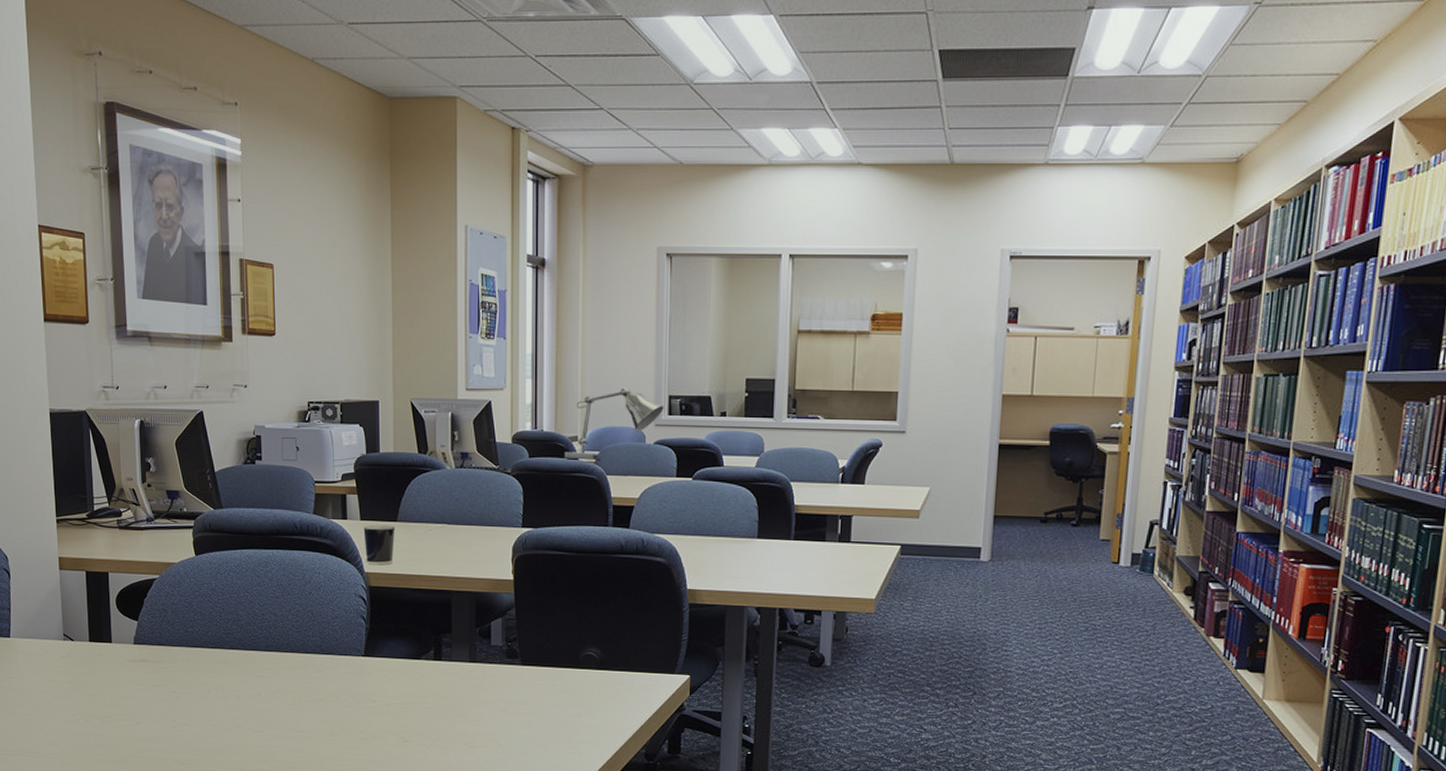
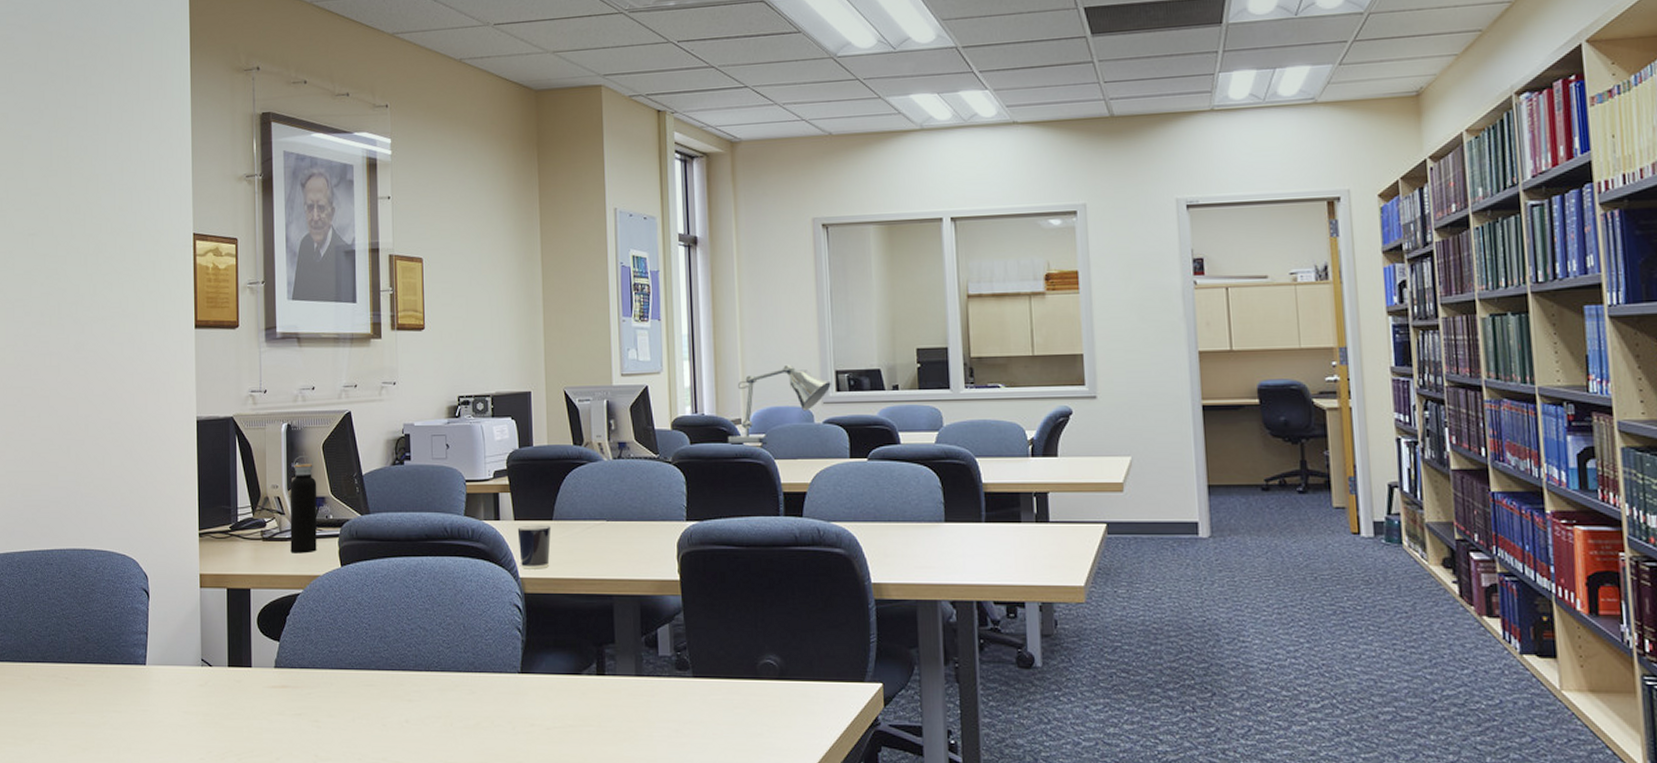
water bottle: none [144,451,172,542] -> present [290,456,317,554]

